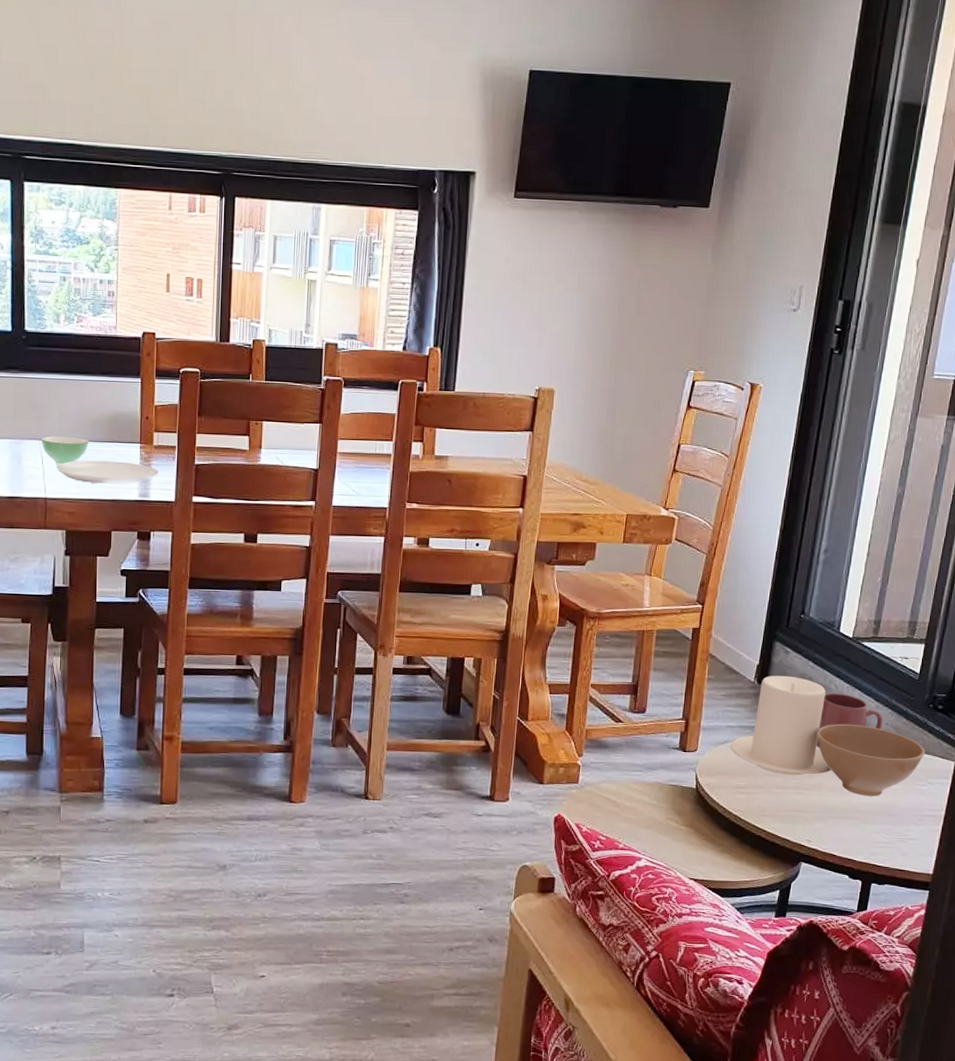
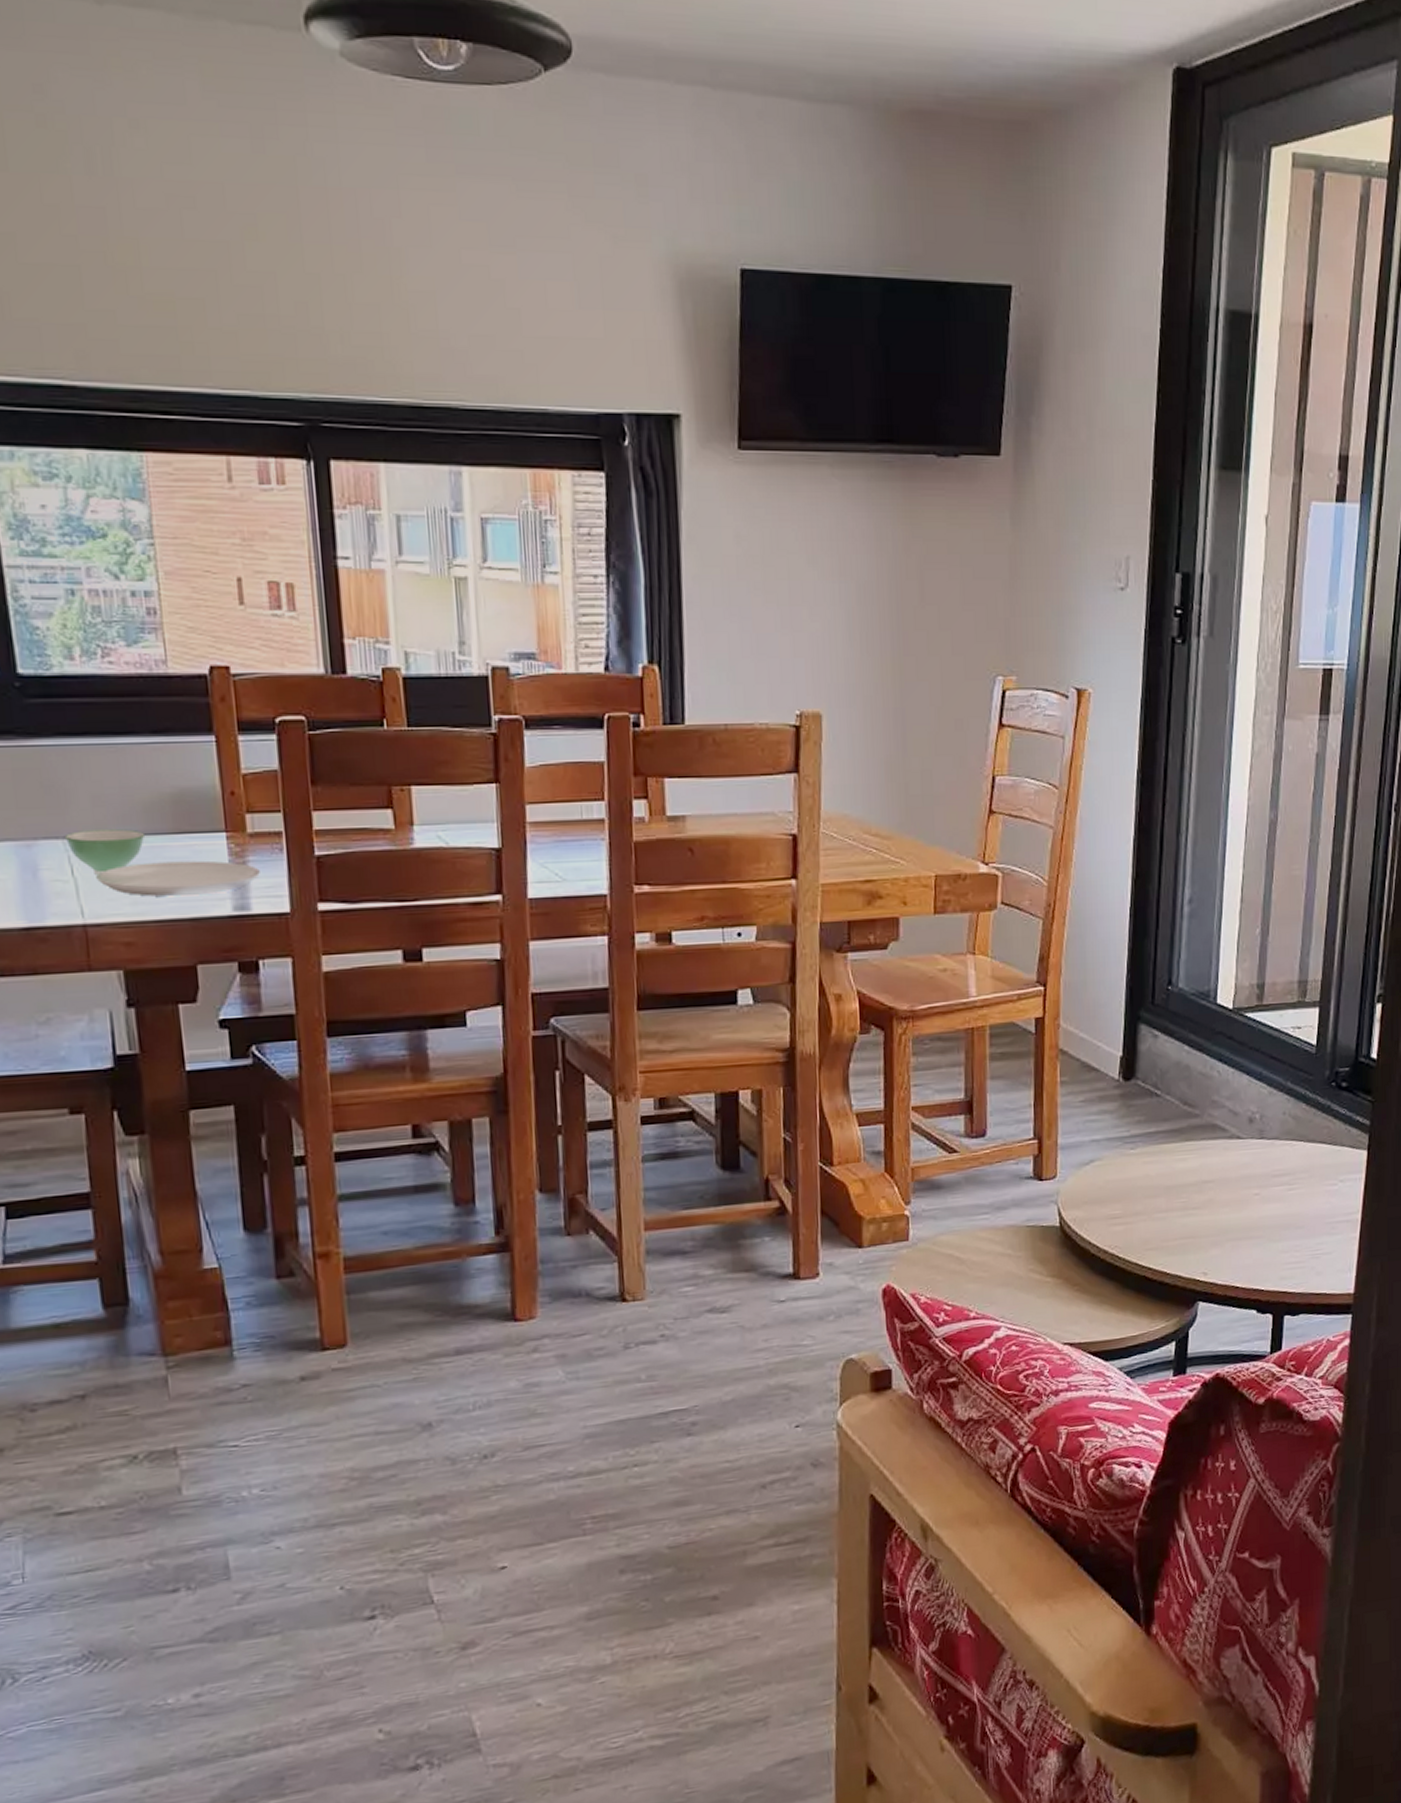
candle: present [730,675,831,776] -> none [1098,1066,1223,1194]
mug: present [816,693,883,748] -> none [1202,1081,1279,1154]
bowl: present [817,723,926,797] -> none [1202,1118,1332,1208]

